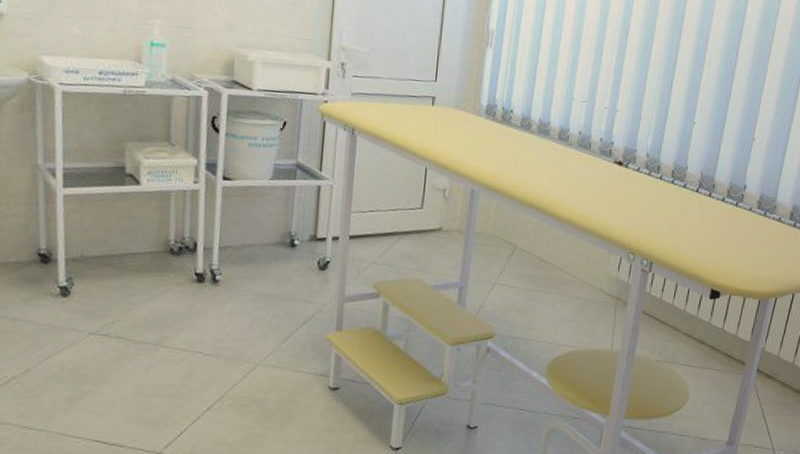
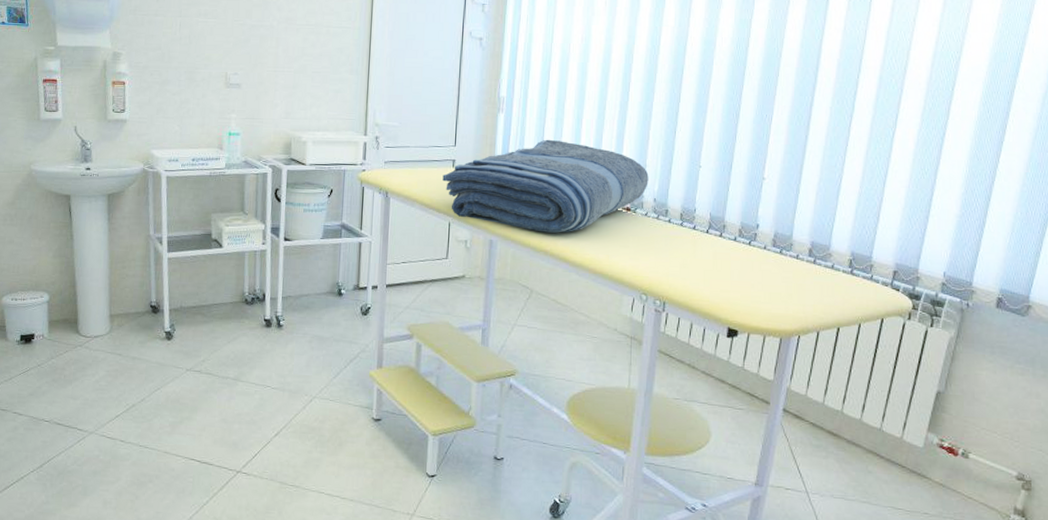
towel: none [420,81,643,185] -> present [442,139,649,233]

